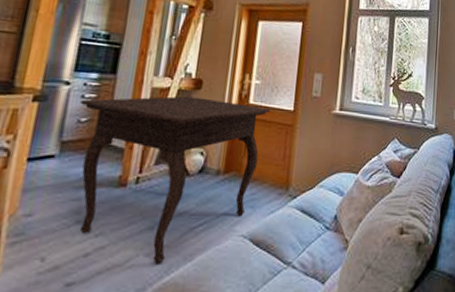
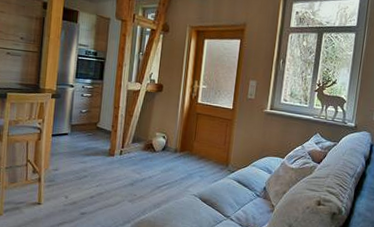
dining table: present [79,96,271,264] -> none [81,96,215,208]

